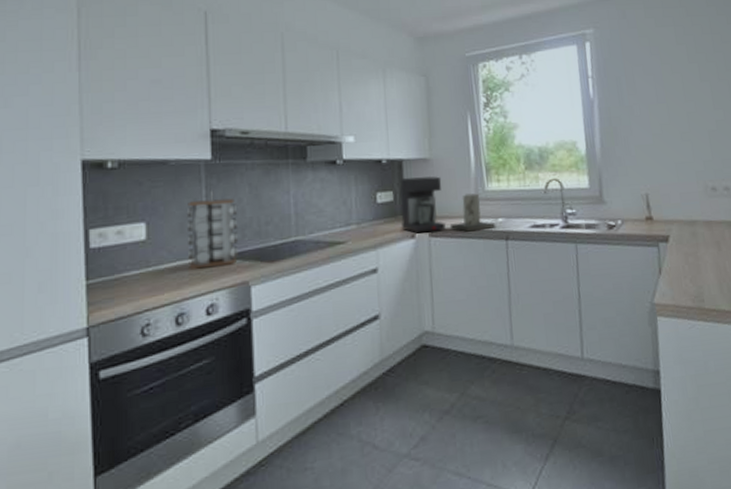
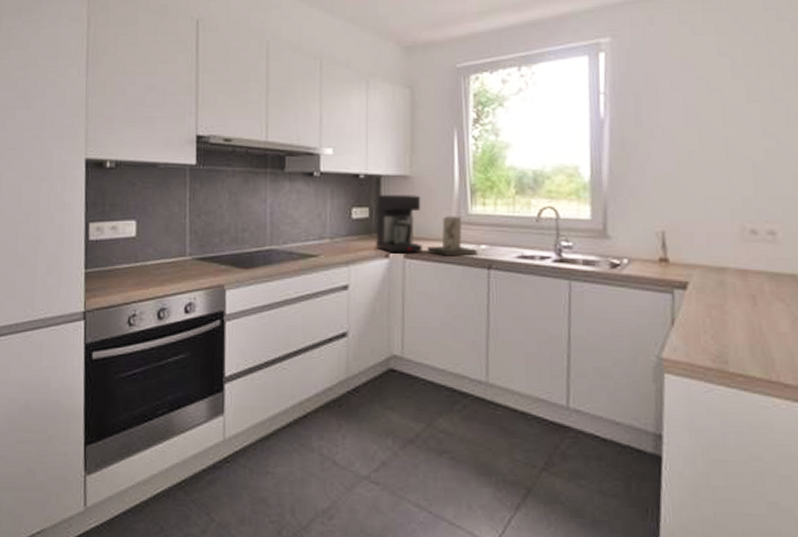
spice rack: present [186,190,239,269] -> none [171,194,218,268]

